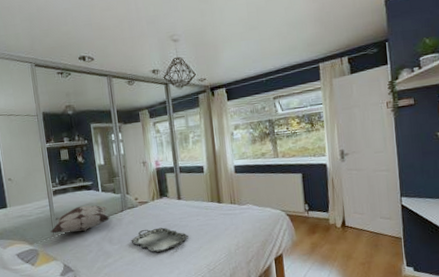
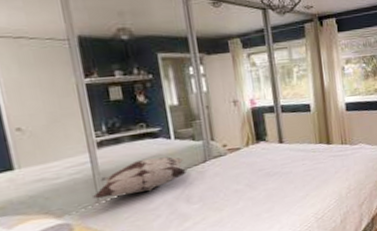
serving tray: present [131,227,189,253] -> none [217,176,293,208]

